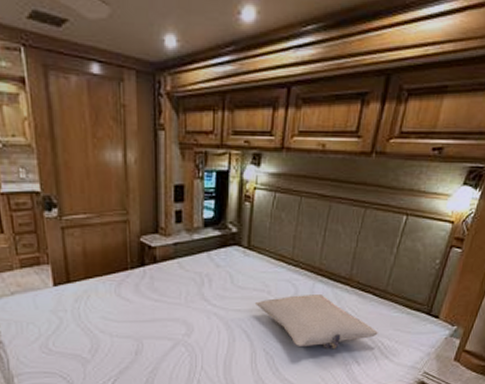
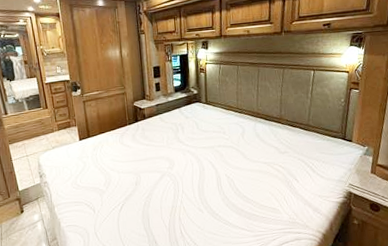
pillow: present [254,295,378,350] -> none [215,131,308,171]

